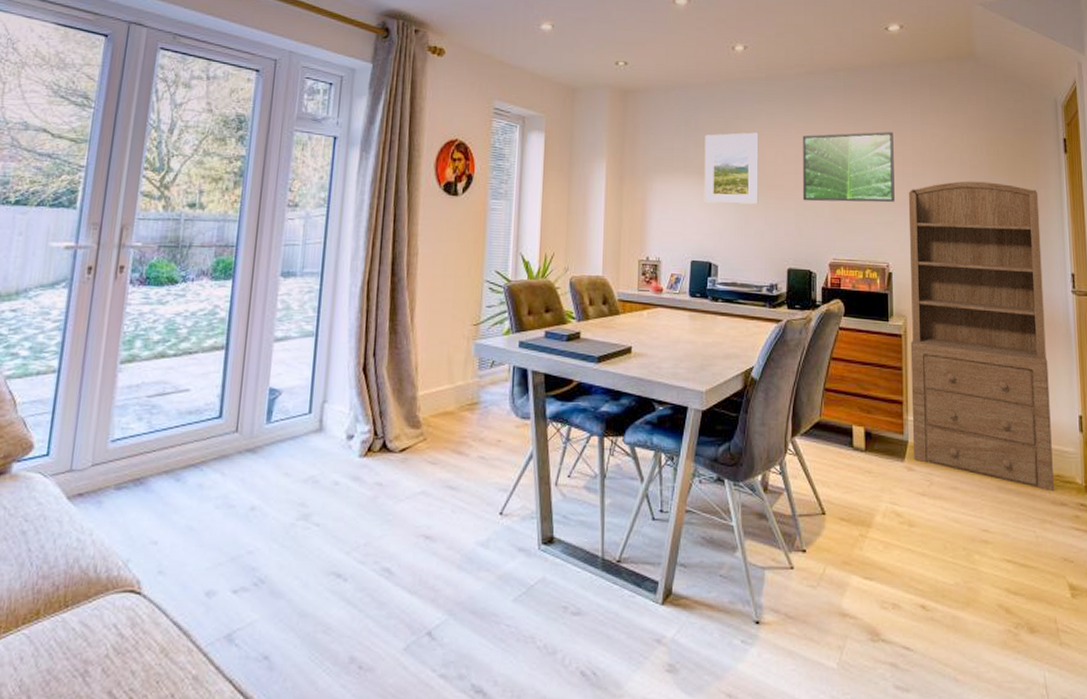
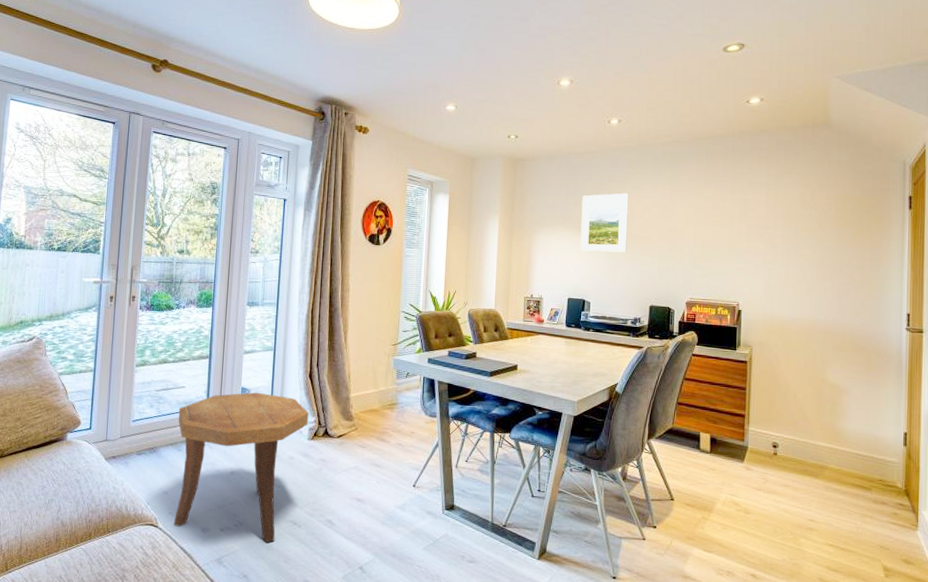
side table: none [164,393,361,607] -> present [173,392,309,543]
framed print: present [802,131,895,203] -> none [665,191,749,252]
shelving unit: present [908,181,1054,492] -> none [751,233,881,493]

